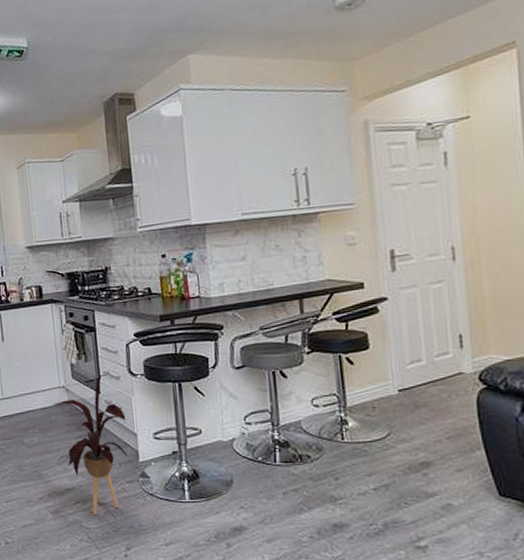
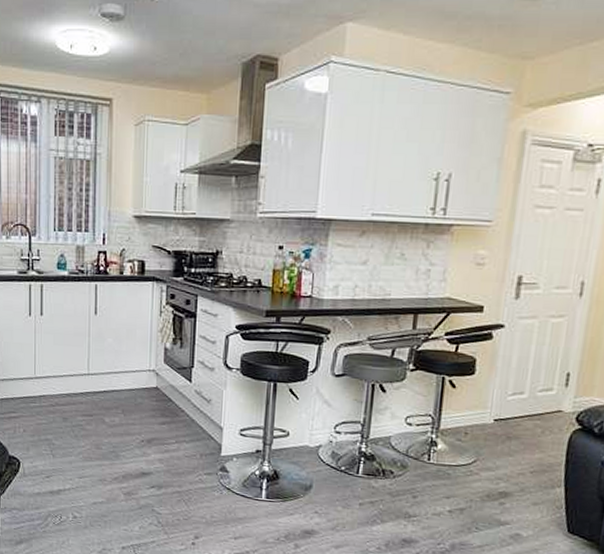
house plant: present [53,373,129,515] -> none [140,362,214,502]

